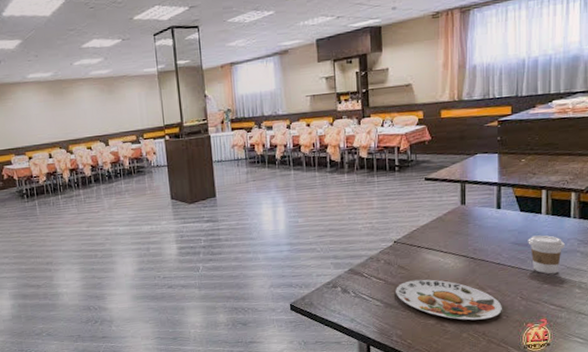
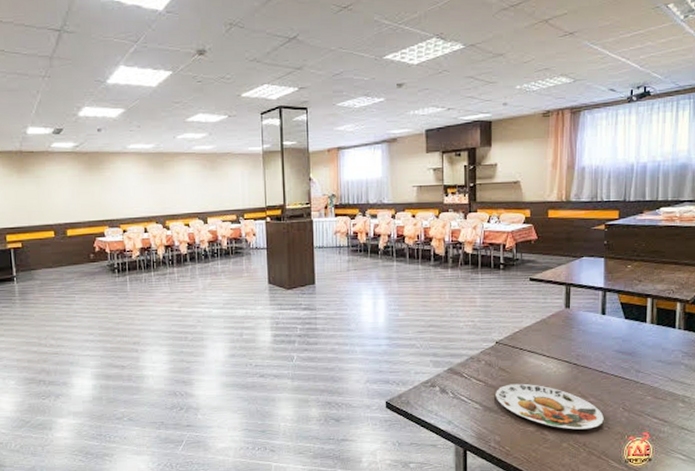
coffee cup: present [528,235,565,274] -> none [632,344,669,386]

